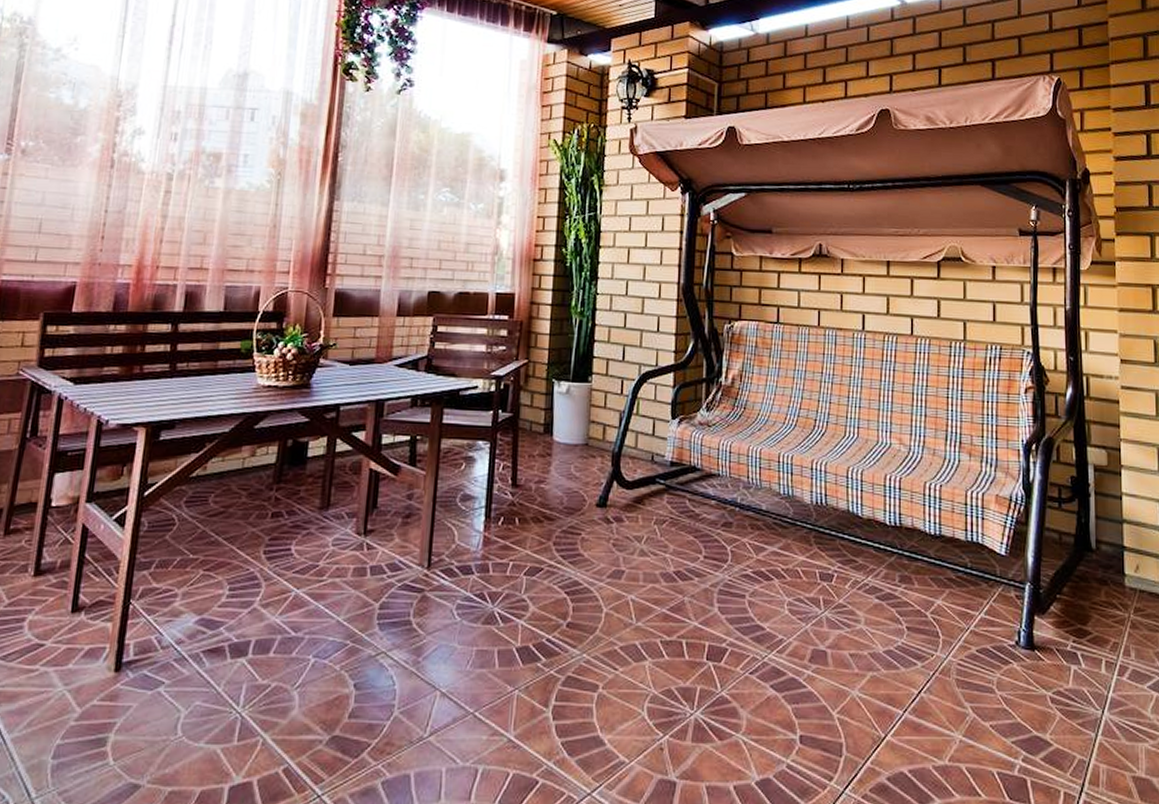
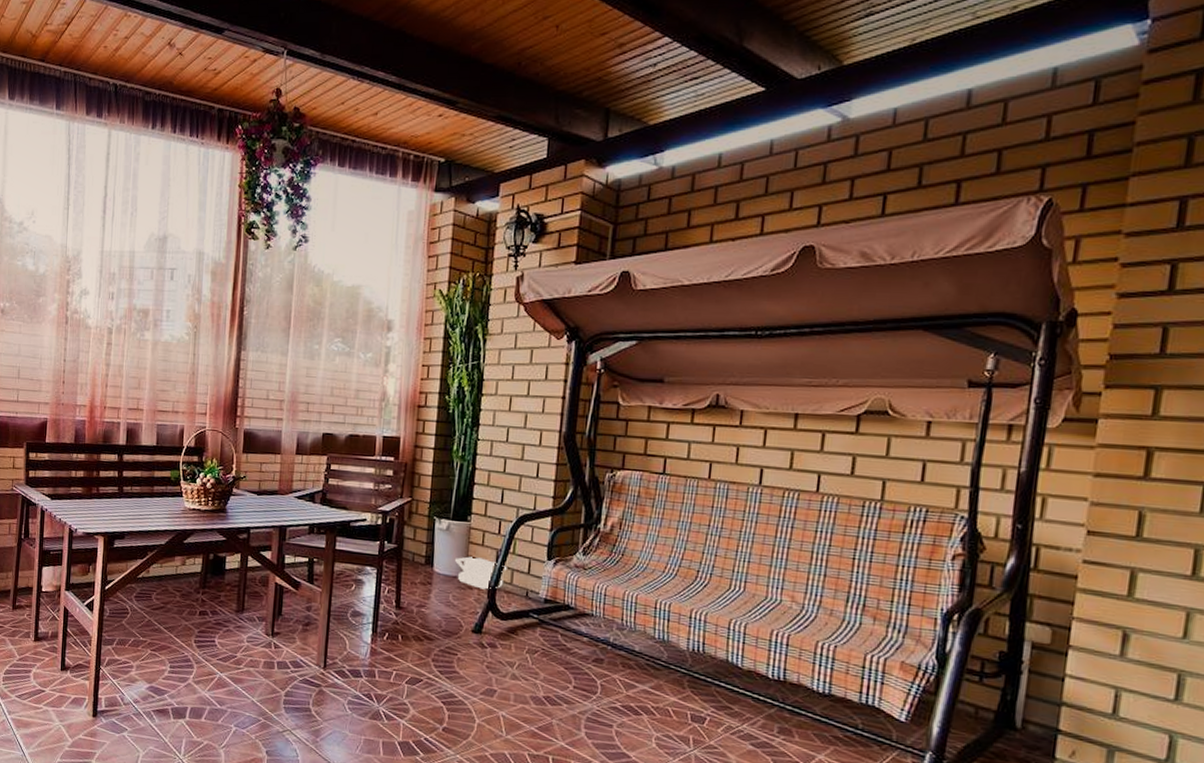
watering can: none [576,421,631,457] -> present [455,556,507,590]

